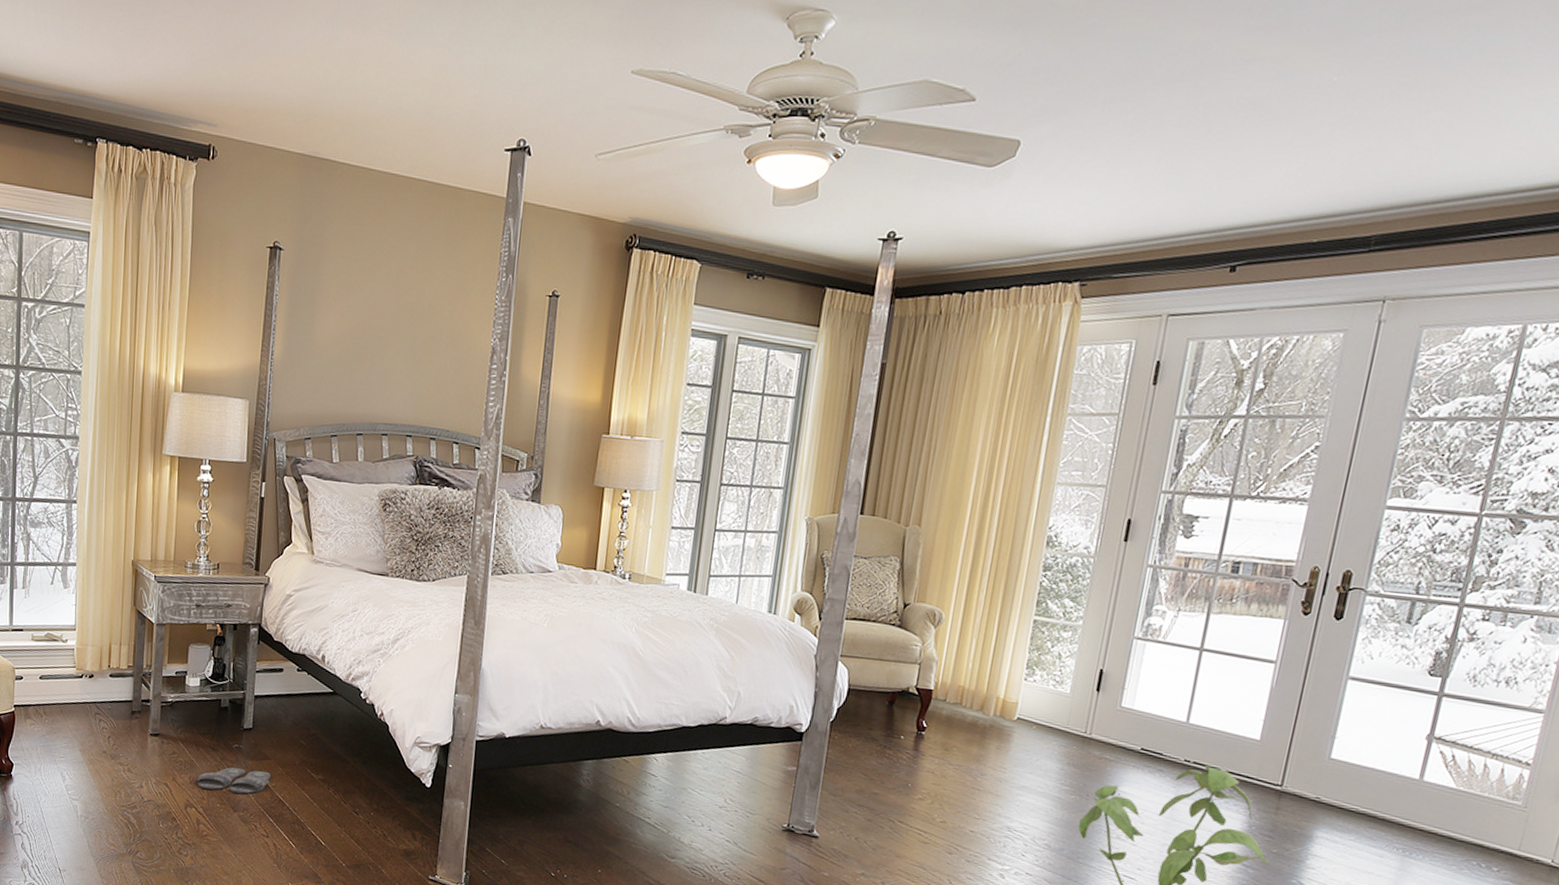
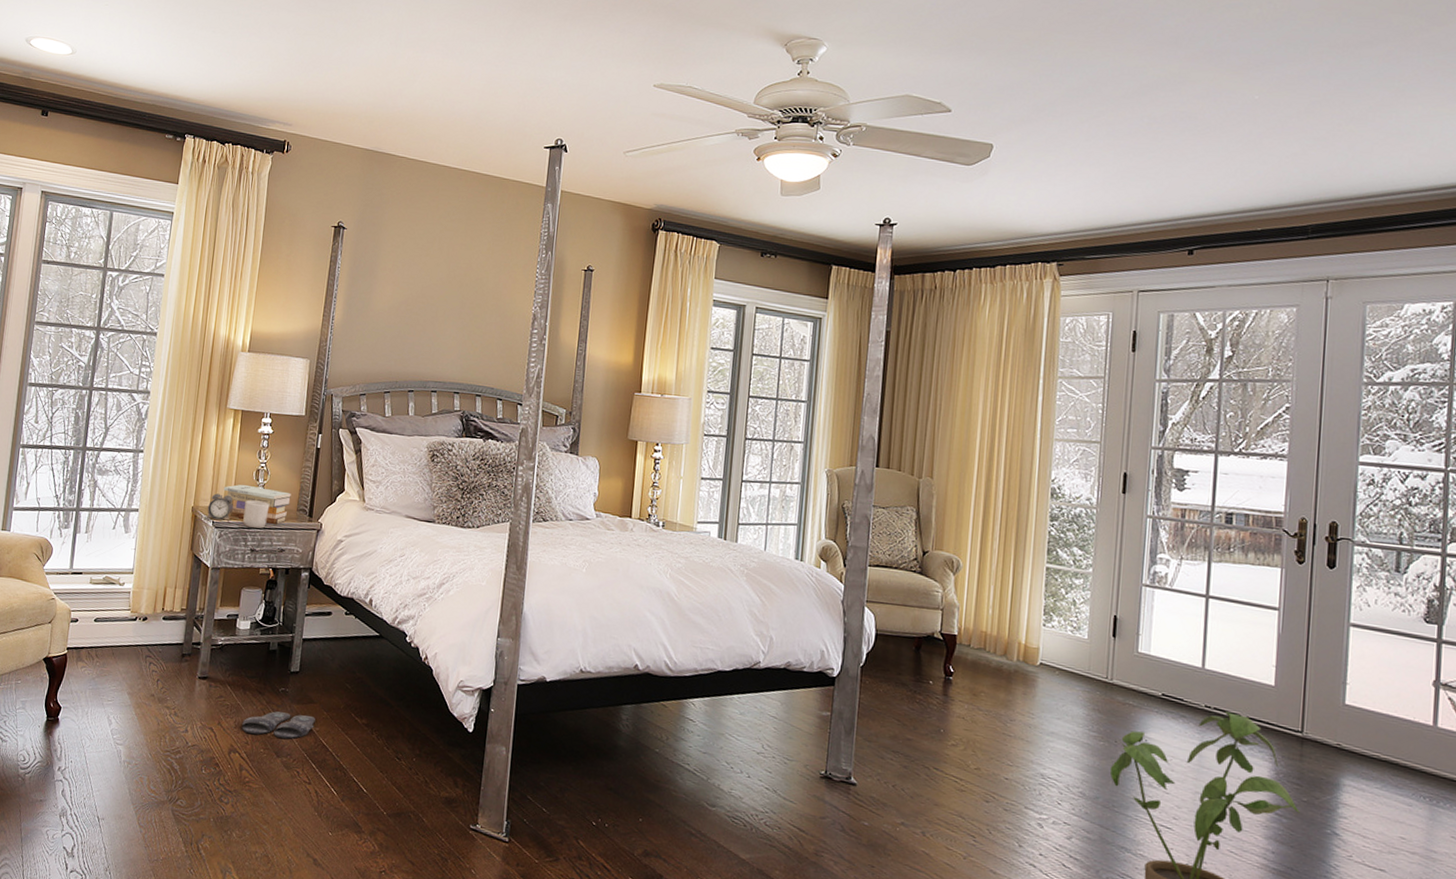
alarm clock: none [147,546,176,576] -> present [206,493,234,522]
books: none [164,536,236,580] -> present [223,484,291,526]
mug: none [186,553,214,583] -> present [243,500,270,529]

